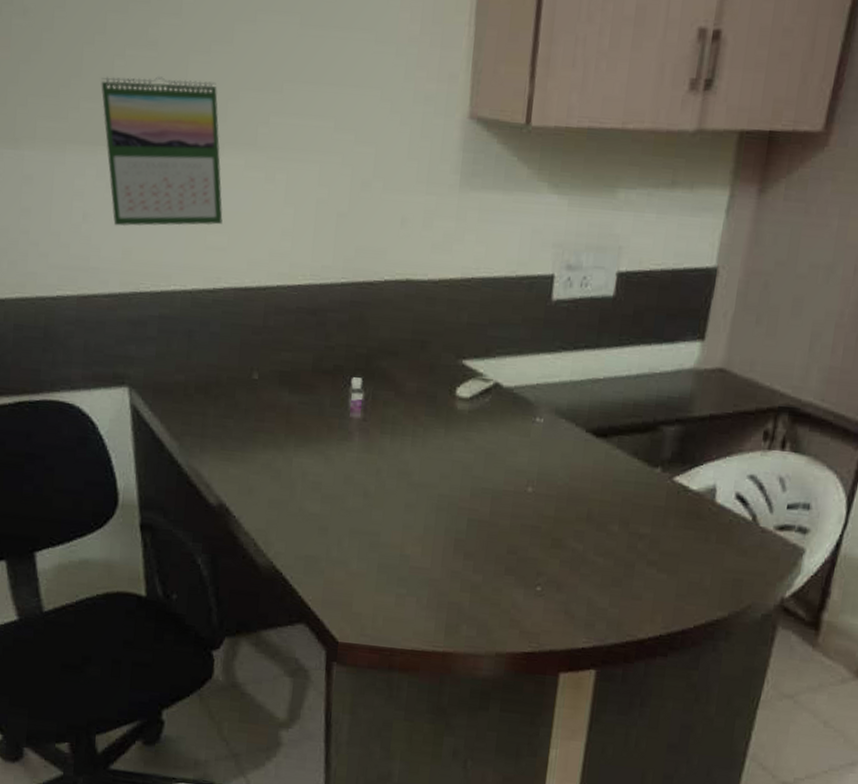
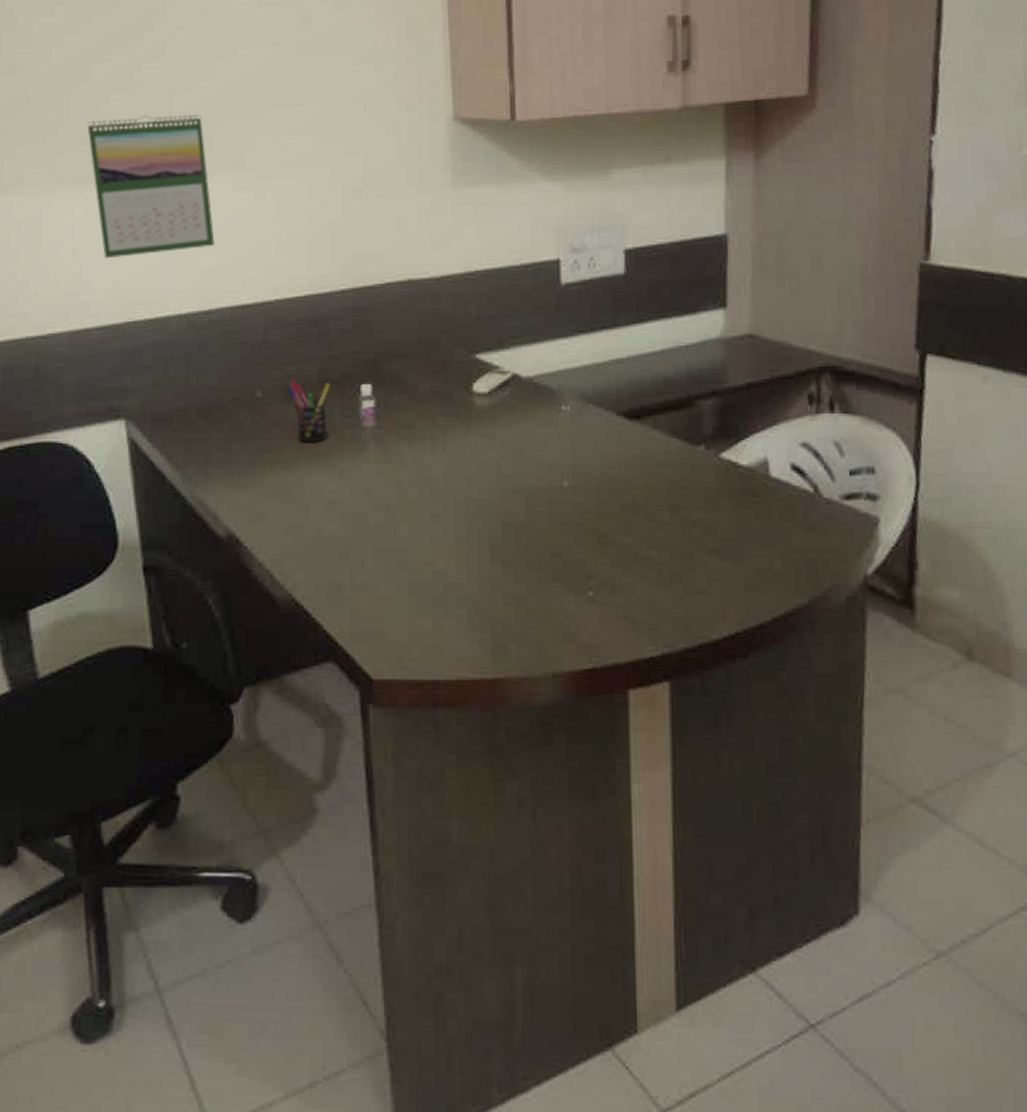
pen holder: none [282,366,323,428] -> present [287,379,330,443]

